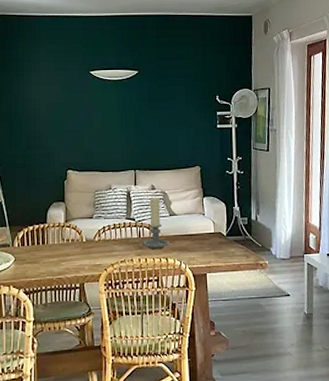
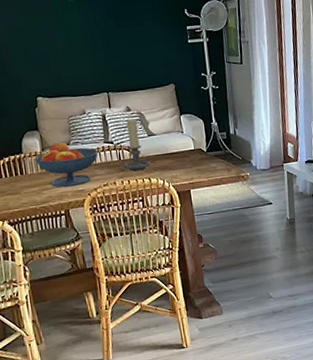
fruit bowl: none [57,215,120,260] -> present [34,142,99,188]

